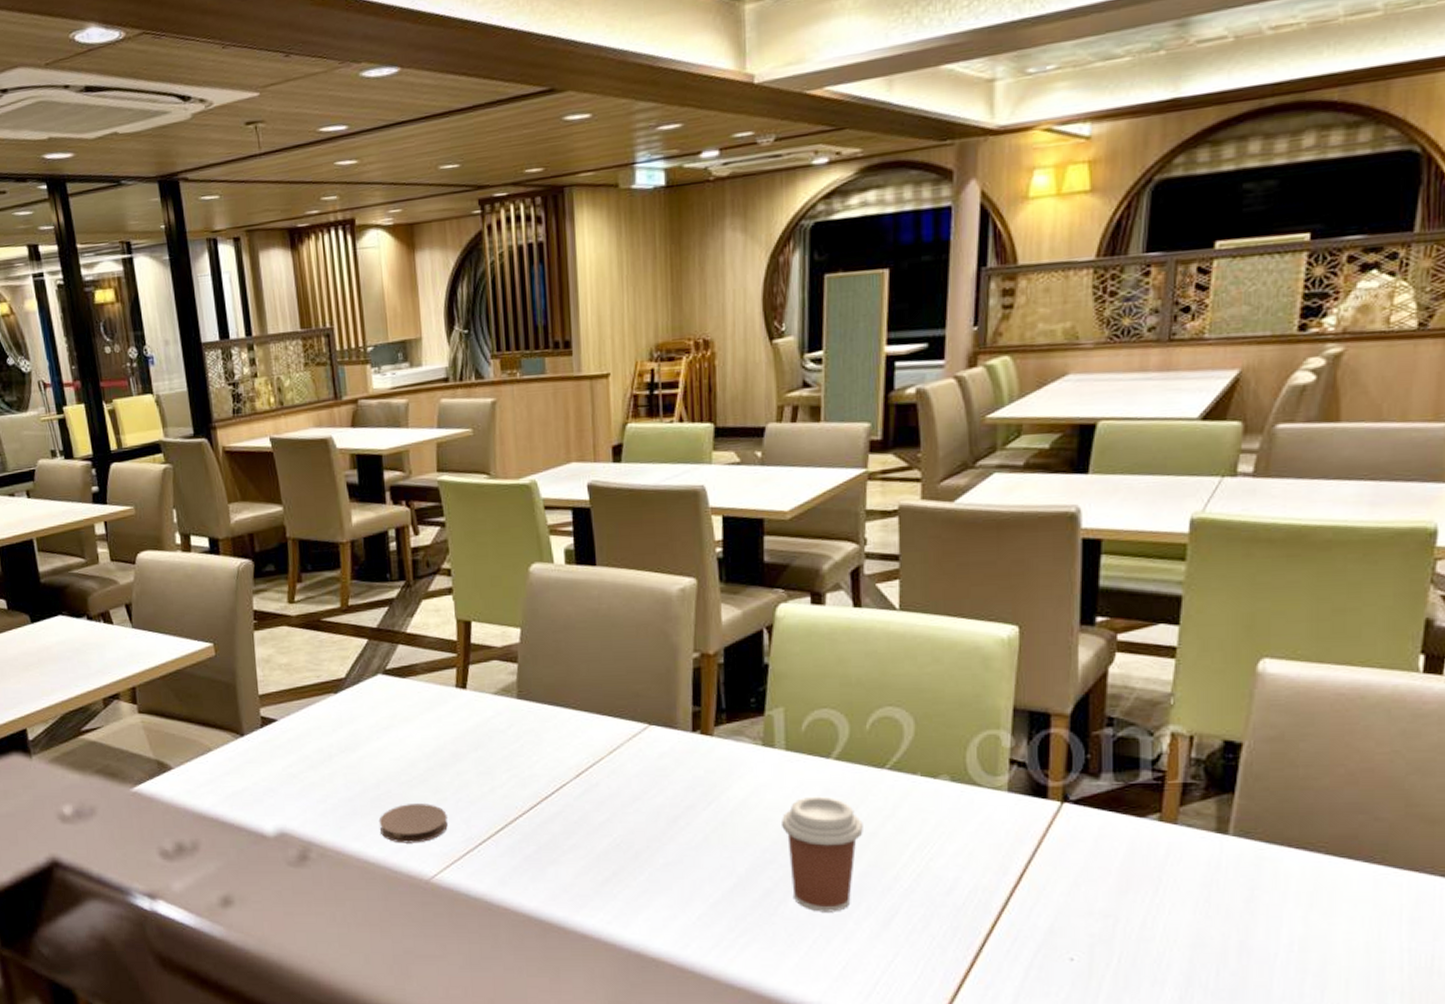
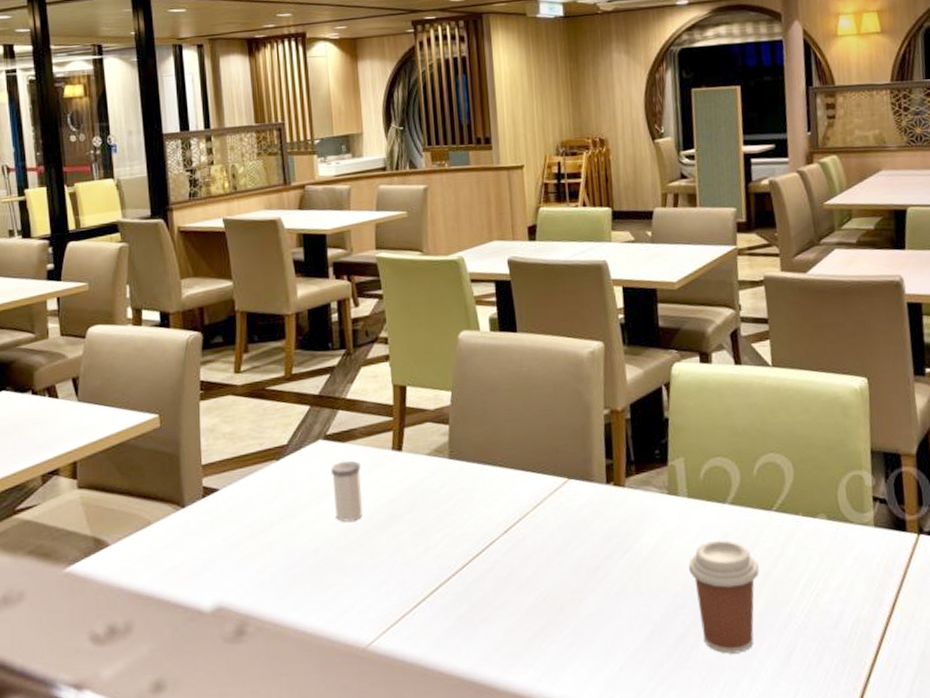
coaster: present [378,804,448,843] -> none [317,568,384,611]
salt shaker: none [390,696,426,757] -> present [330,460,364,522]

